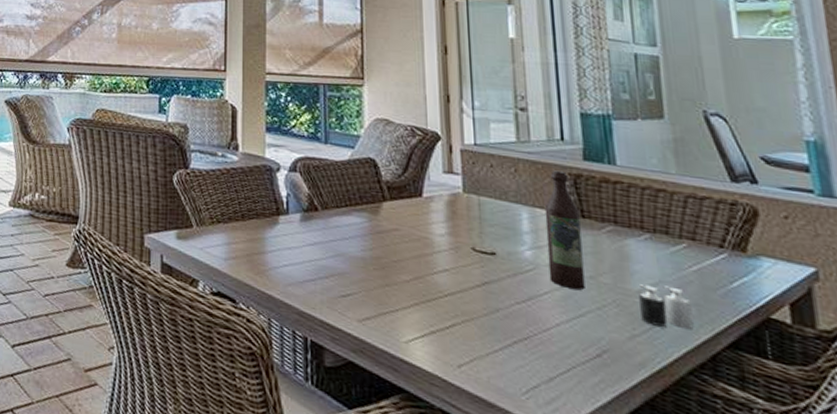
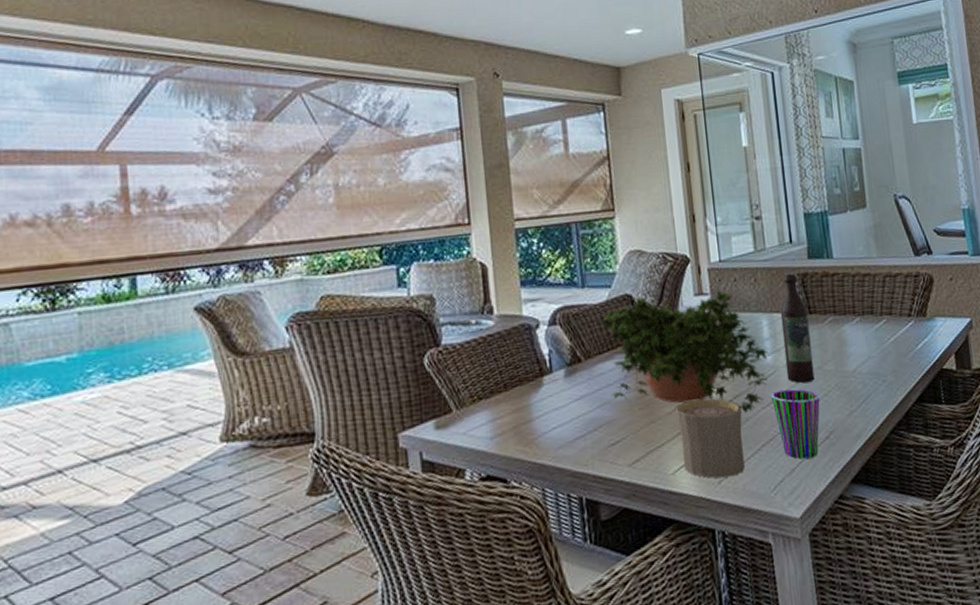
potted plant: none [342,162,528,303] -> present [602,290,769,413]
cup: none [414,274,491,366] -> present [675,398,745,479]
cup: none [529,289,591,373] -> present [772,389,820,459]
candle: present [639,284,694,329] -> none [854,360,893,399]

